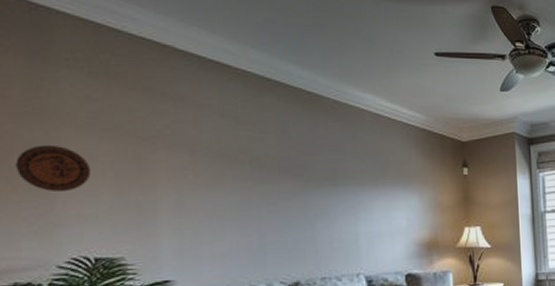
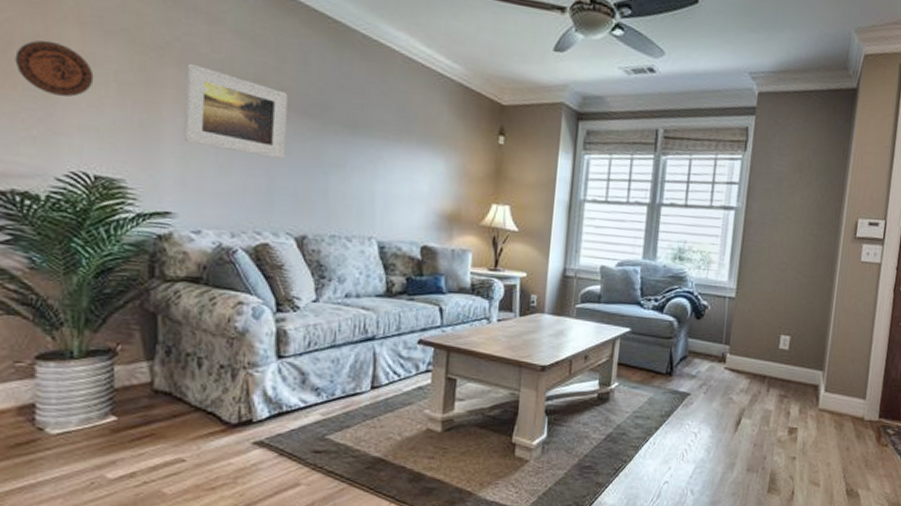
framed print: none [177,145,272,217] -> present [183,62,288,159]

